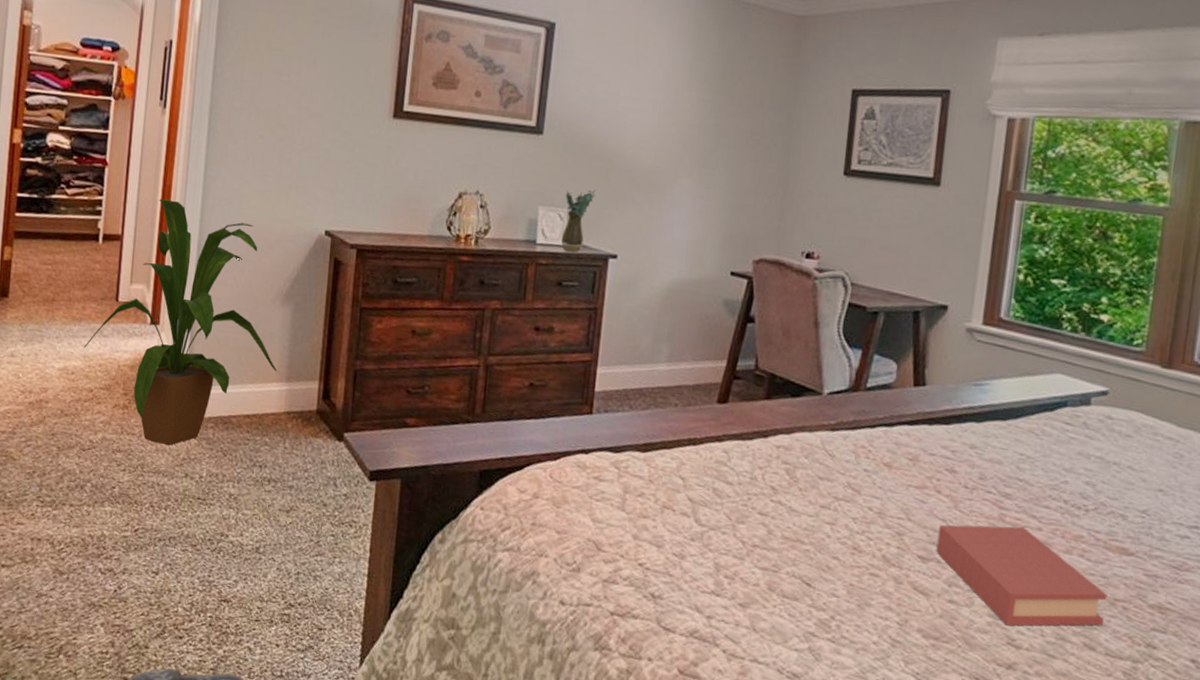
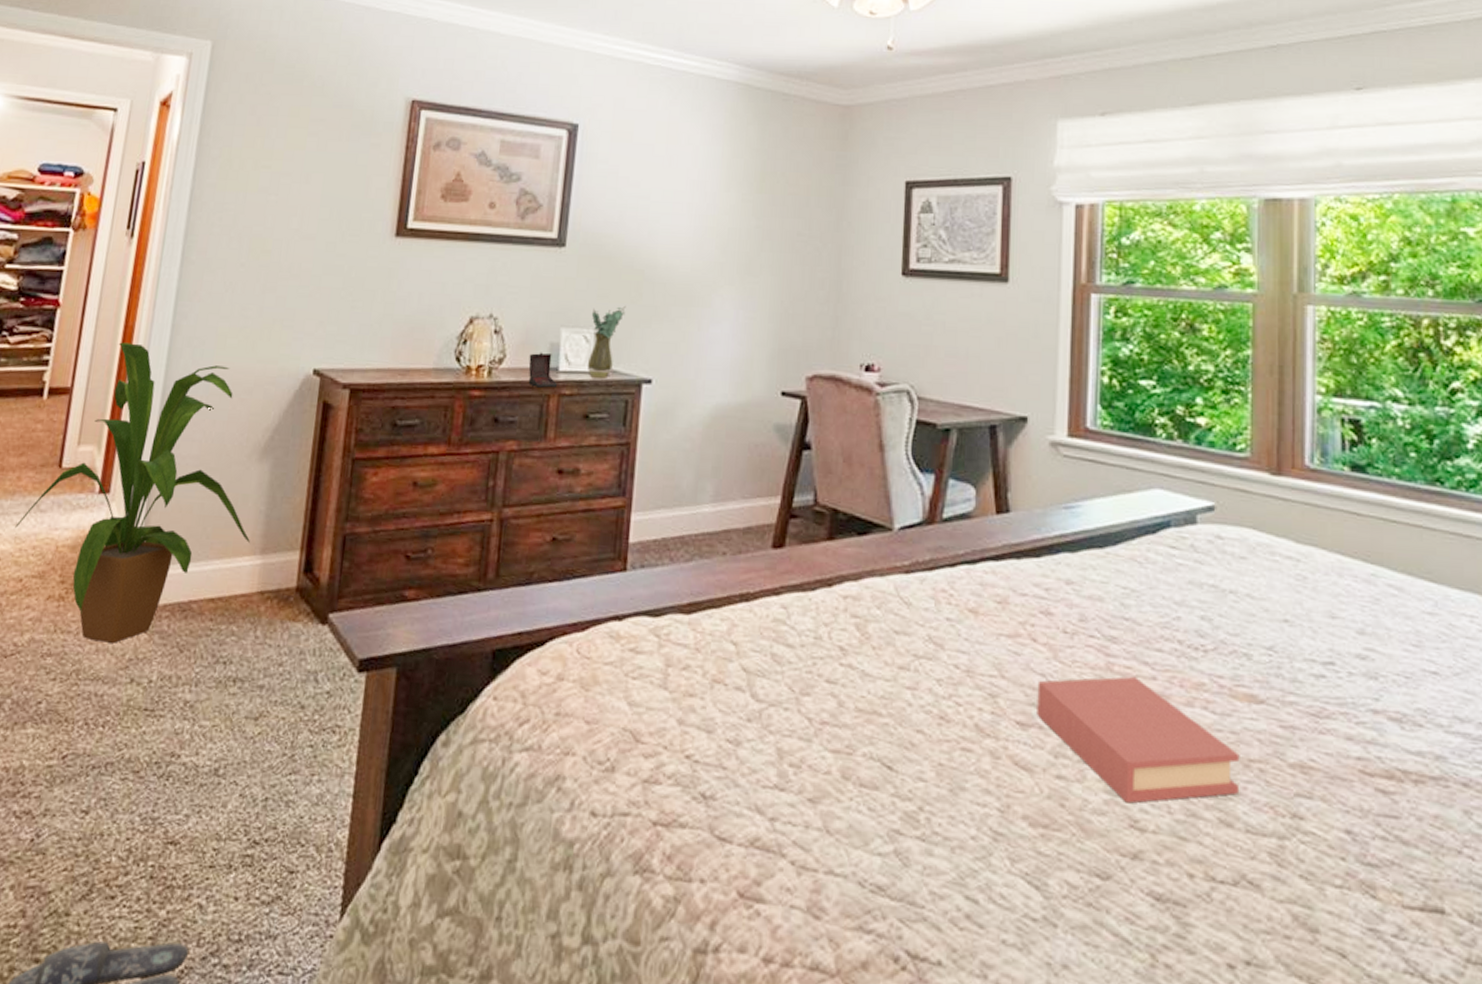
jewelry box: none [510,226,536,258] -> present [528,352,558,389]

